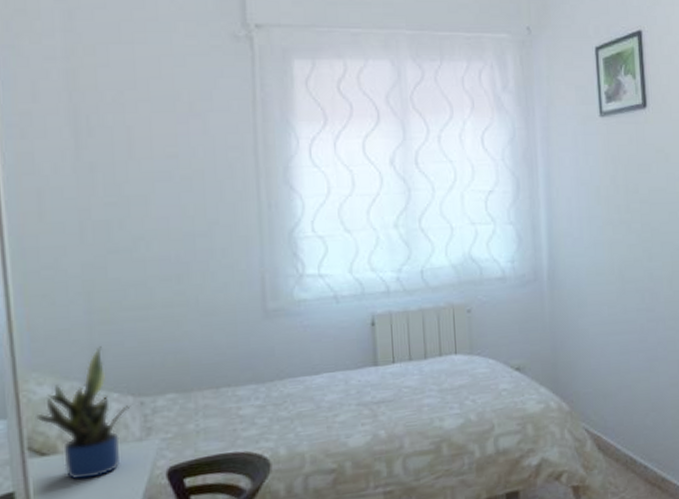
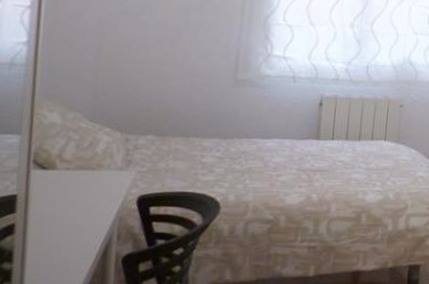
potted plant: present [36,346,131,480] -> none [43,88,118,194]

